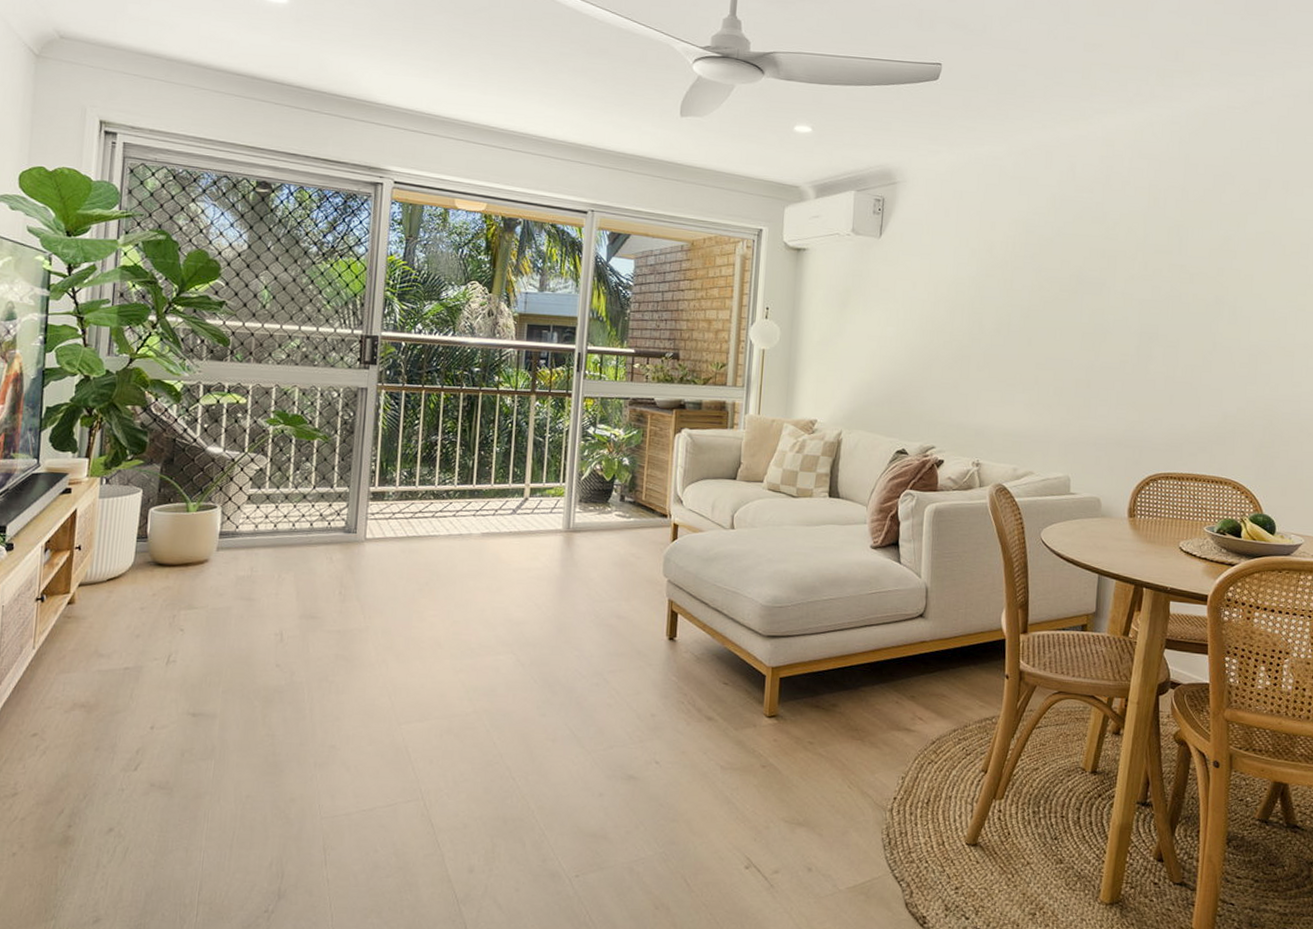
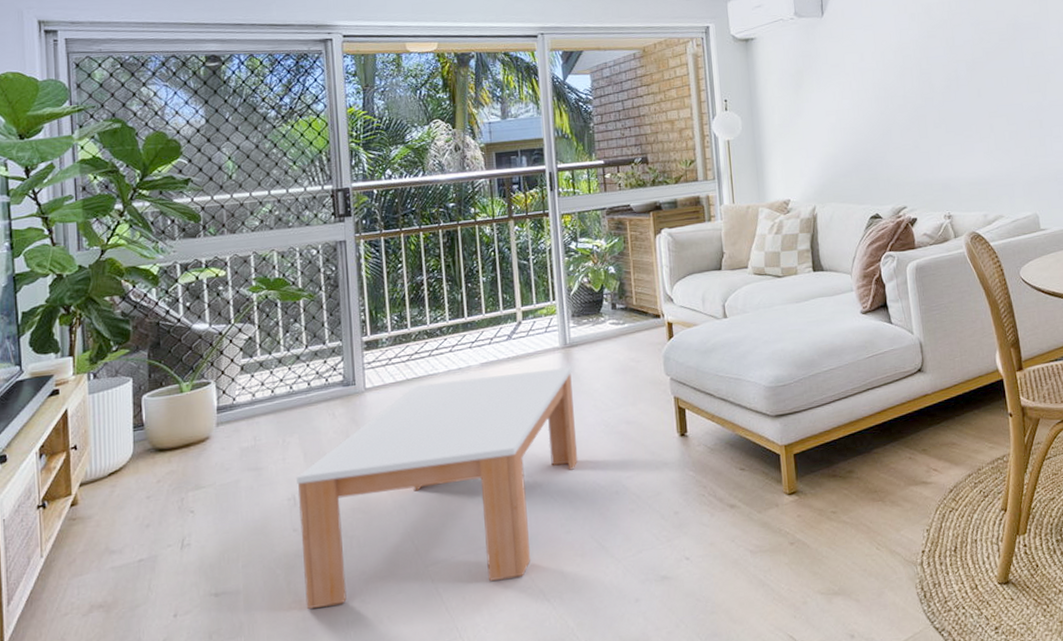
coffee table: none [278,543,571,751] -> present [295,367,578,609]

